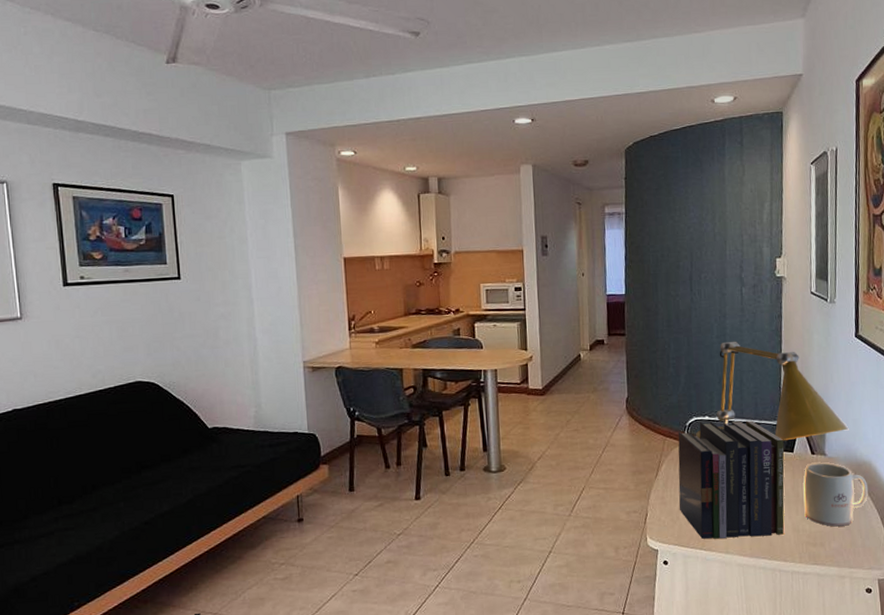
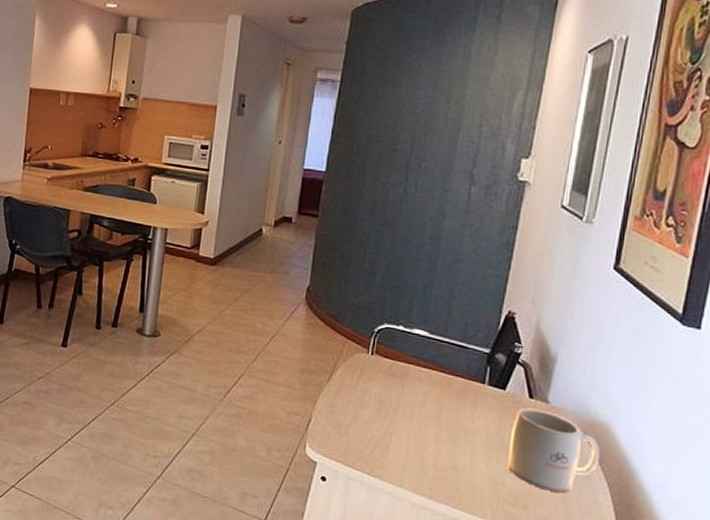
books: present [678,420,785,539] -> none [349,330,495,483]
table lamp: present [695,341,848,441] -> none [383,245,584,379]

